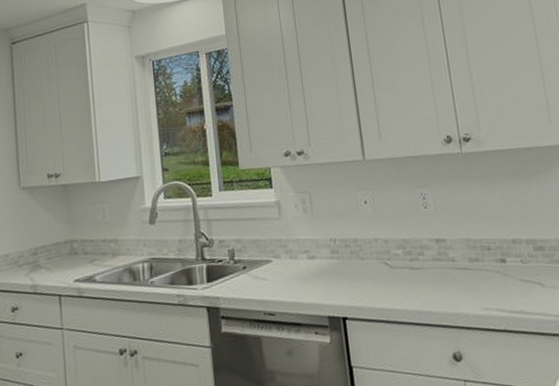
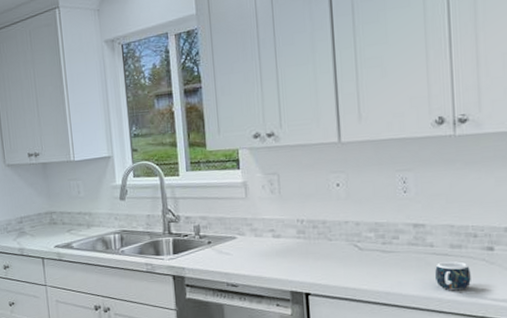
mug: none [458,275,491,305] -> present [435,261,471,291]

